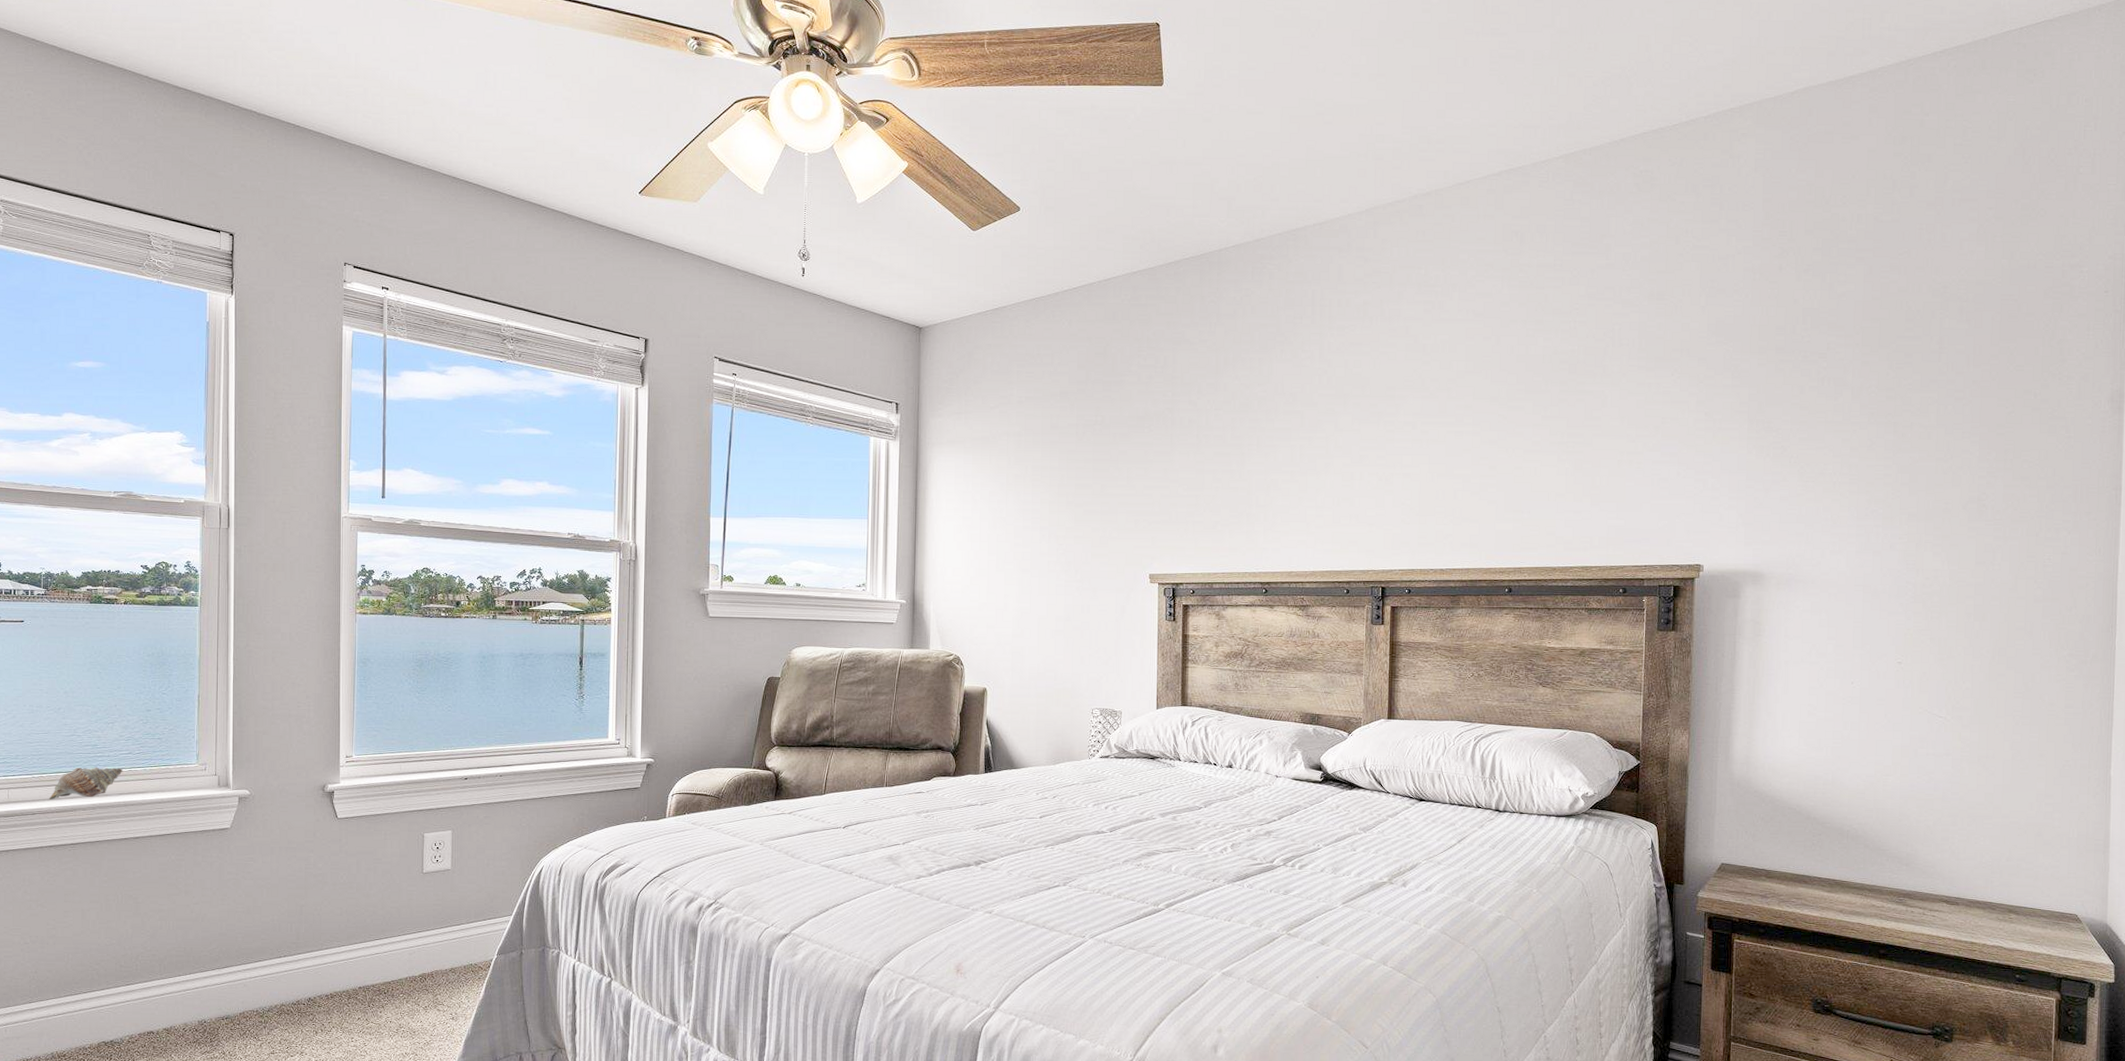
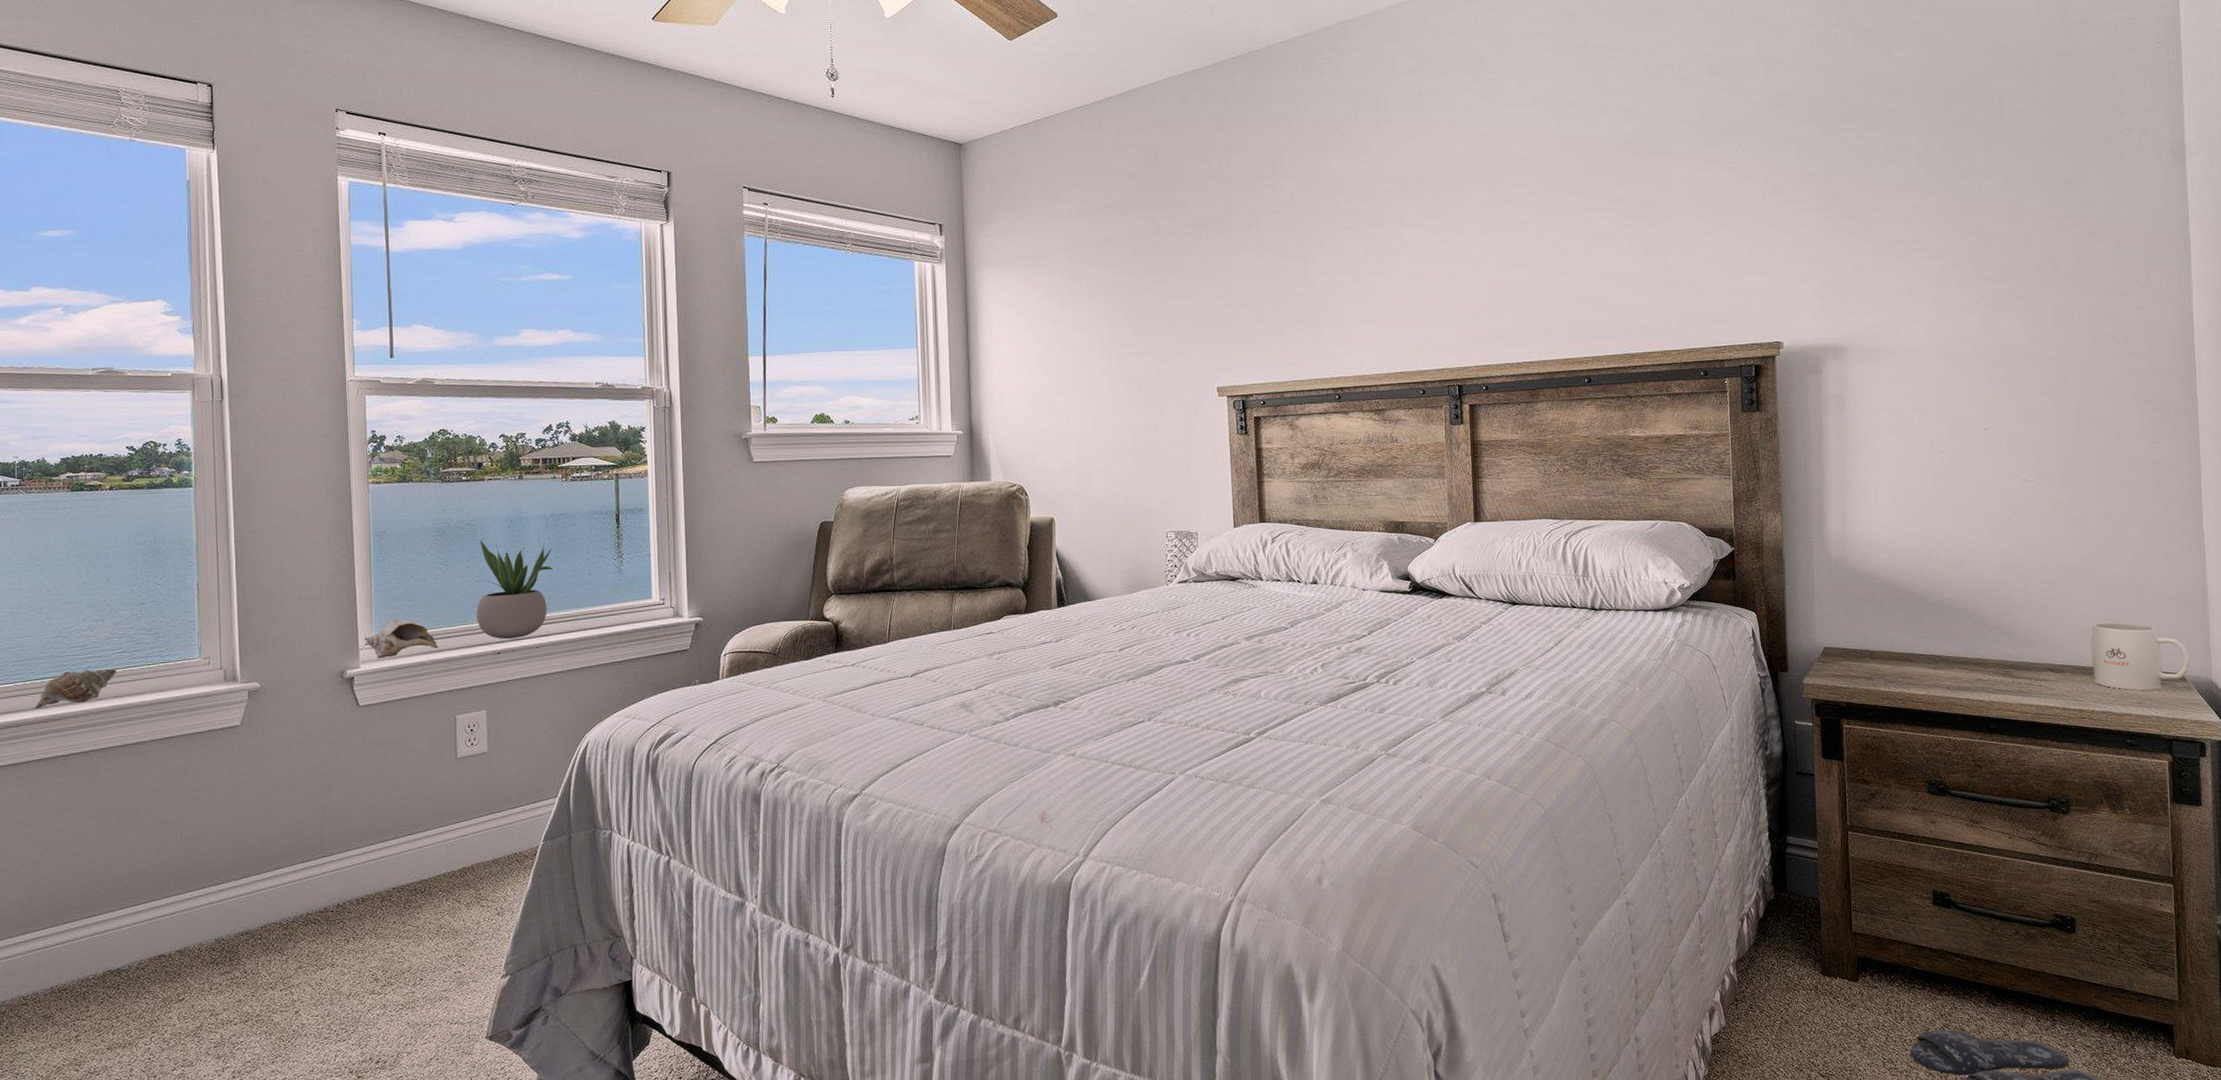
seashell: none [346,739,412,776] -> present [366,617,439,659]
potted plant: none [447,673,520,767] -> present [476,540,554,640]
mug: none [1986,859,2087,929] -> present [2090,622,2191,691]

